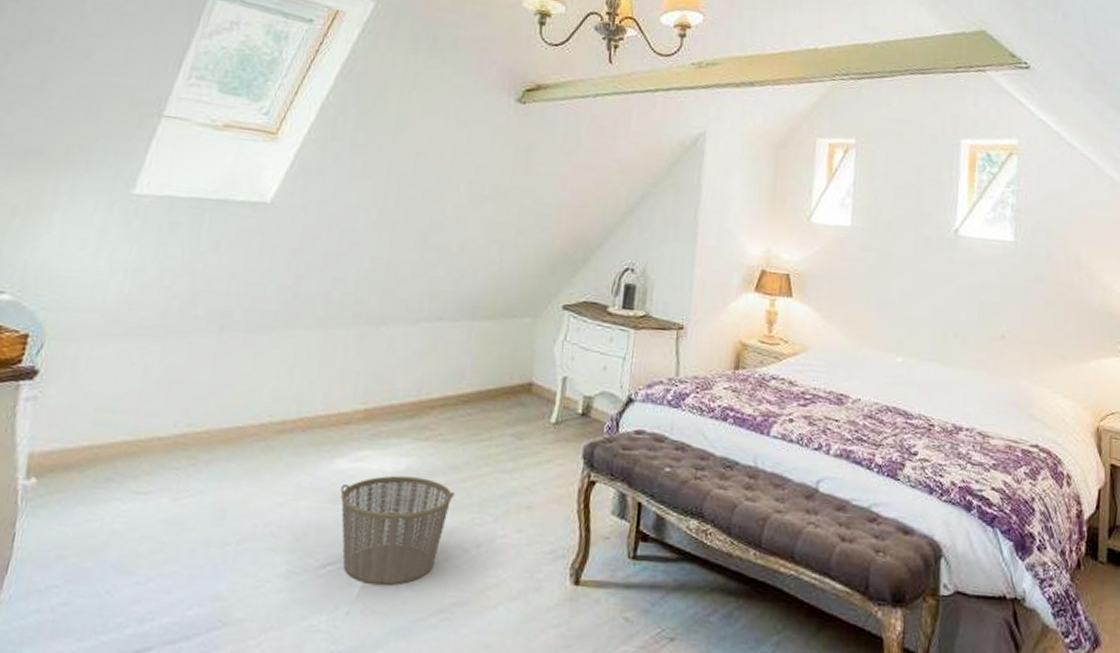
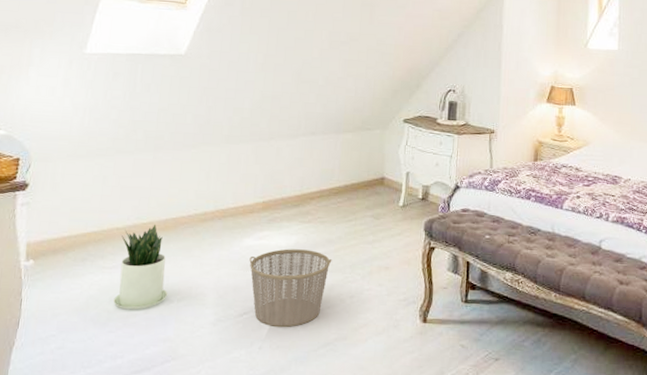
planter: none [145,434,224,554] -> present [113,224,168,310]

